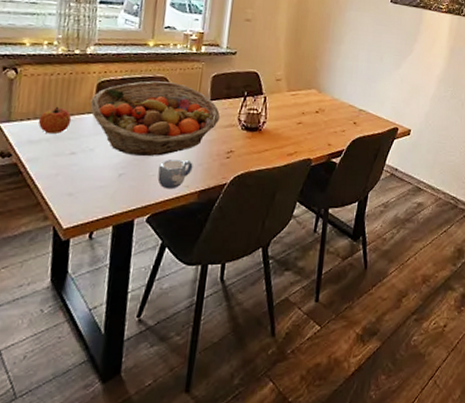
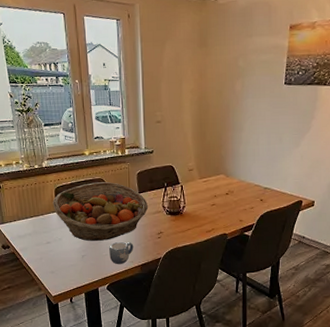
apple: present [38,106,72,134] -> none [21,209,43,229]

